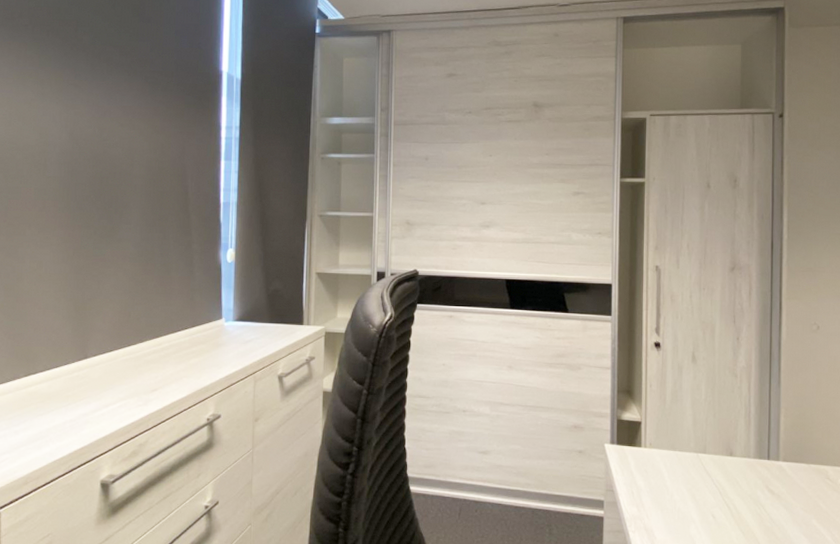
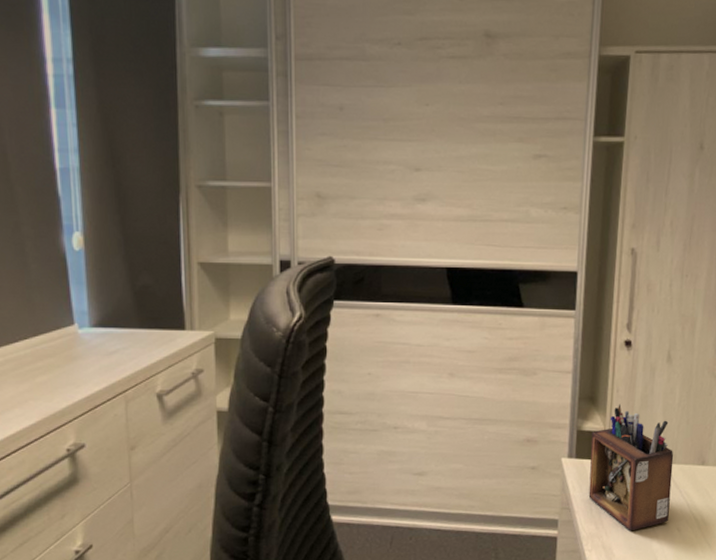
desk organizer: none [629,397,704,516] -> present [588,404,674,531]

